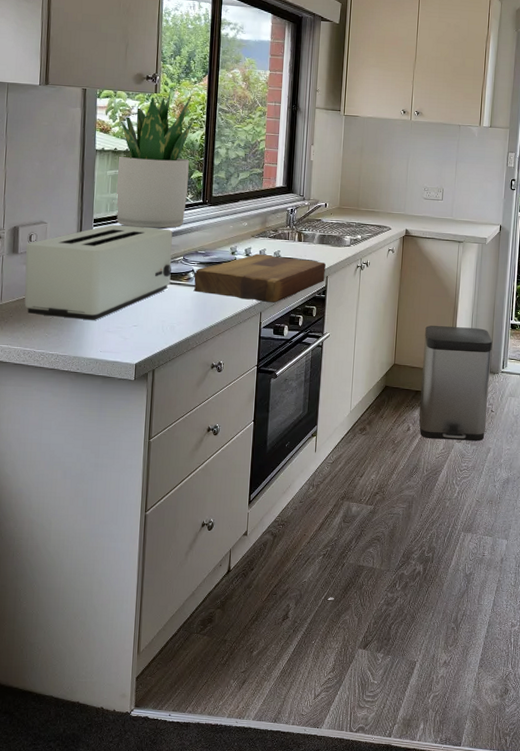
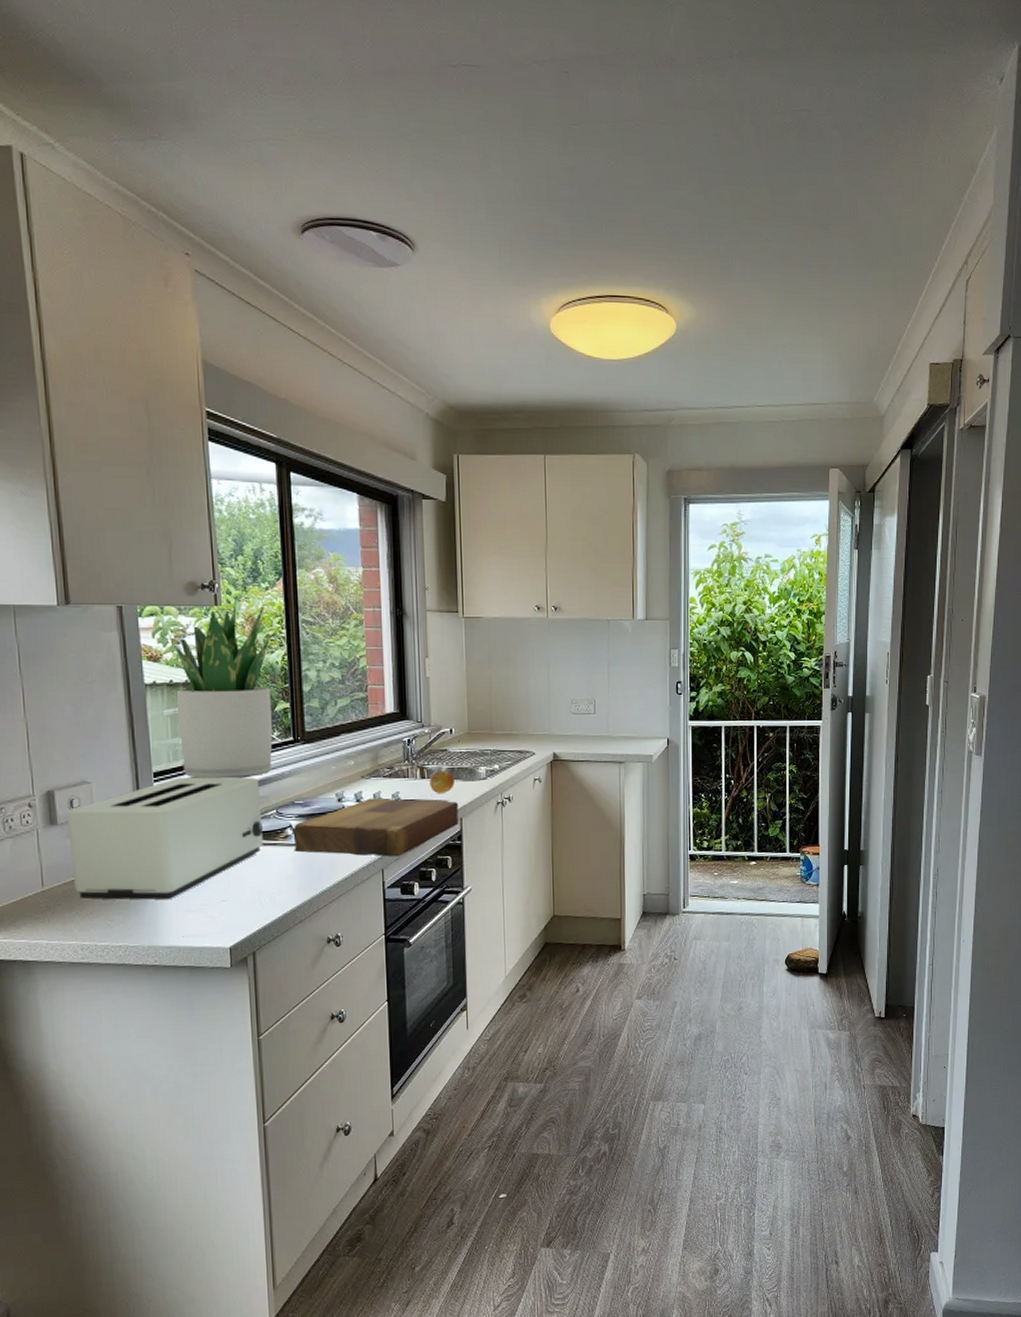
fruit: none [305,236,325,256] -> present [430,770,455,795]
pedal bin: present [419,325,493,441] -> none [587,863,670,999]

